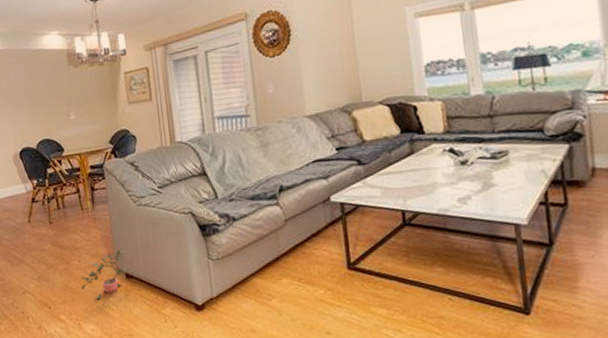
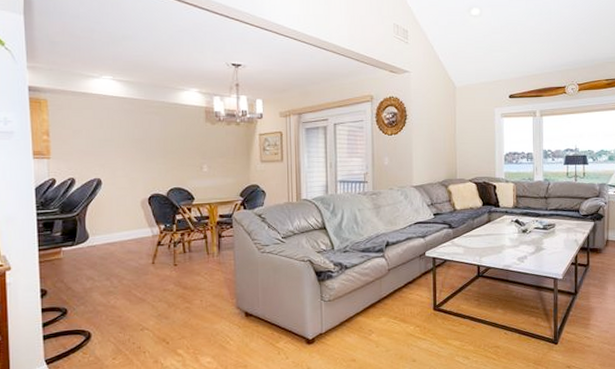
potted plant: present [81,250,126,299] -> none [201,291,246,335]

